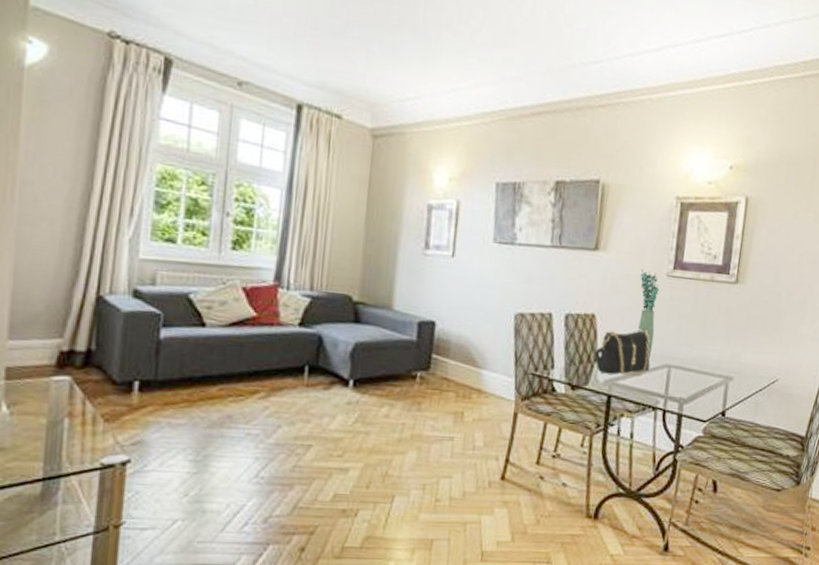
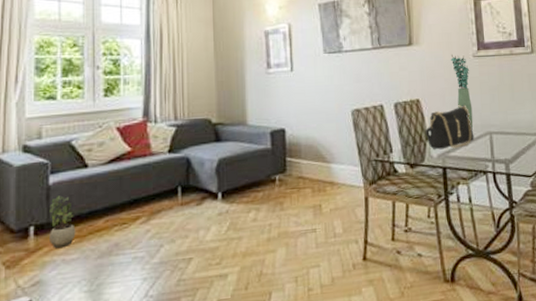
potted plant: none [155,352,186,410] -> present [50,195,76,249]

